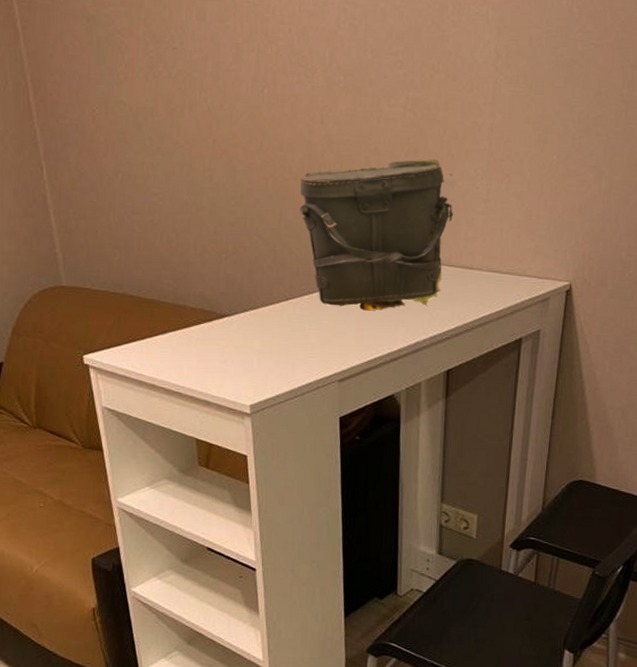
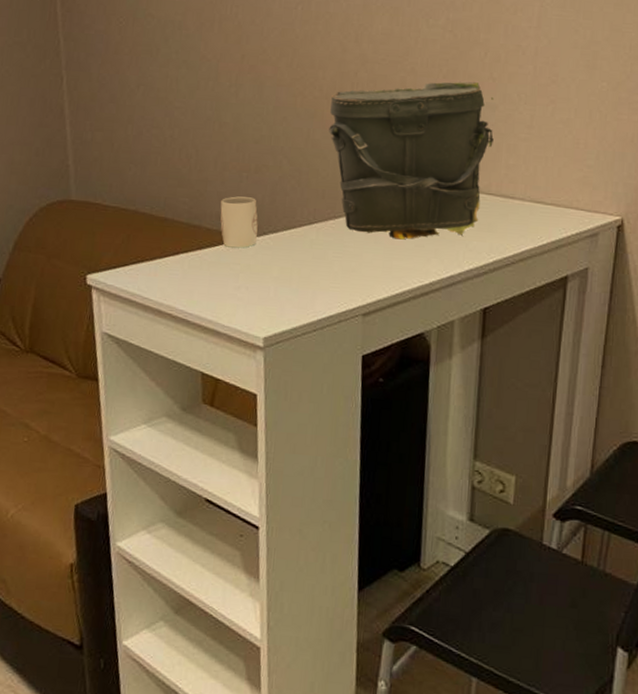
mug: none [203,276,239,325] -> present [220,196,258,248]

